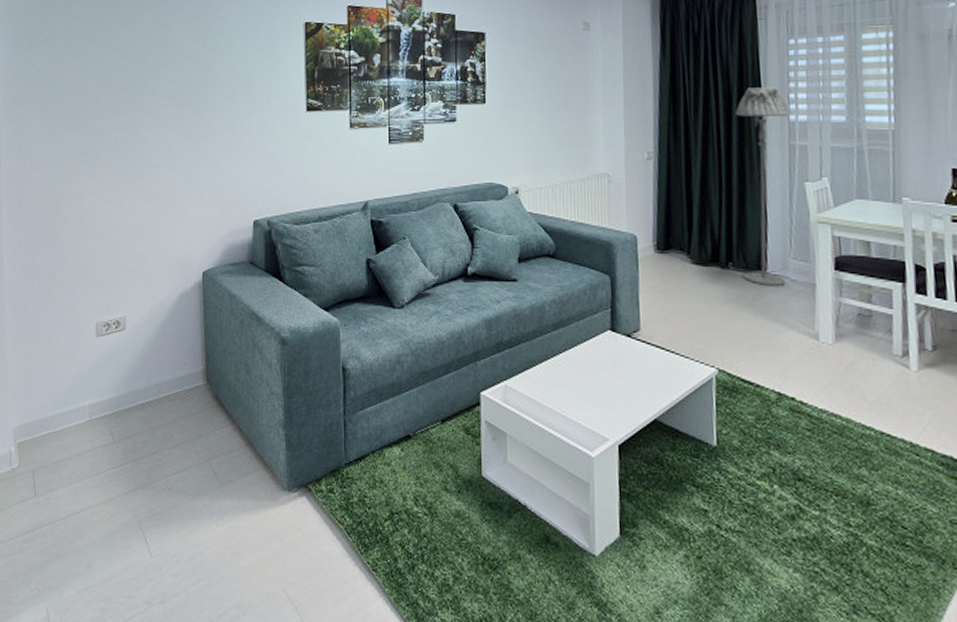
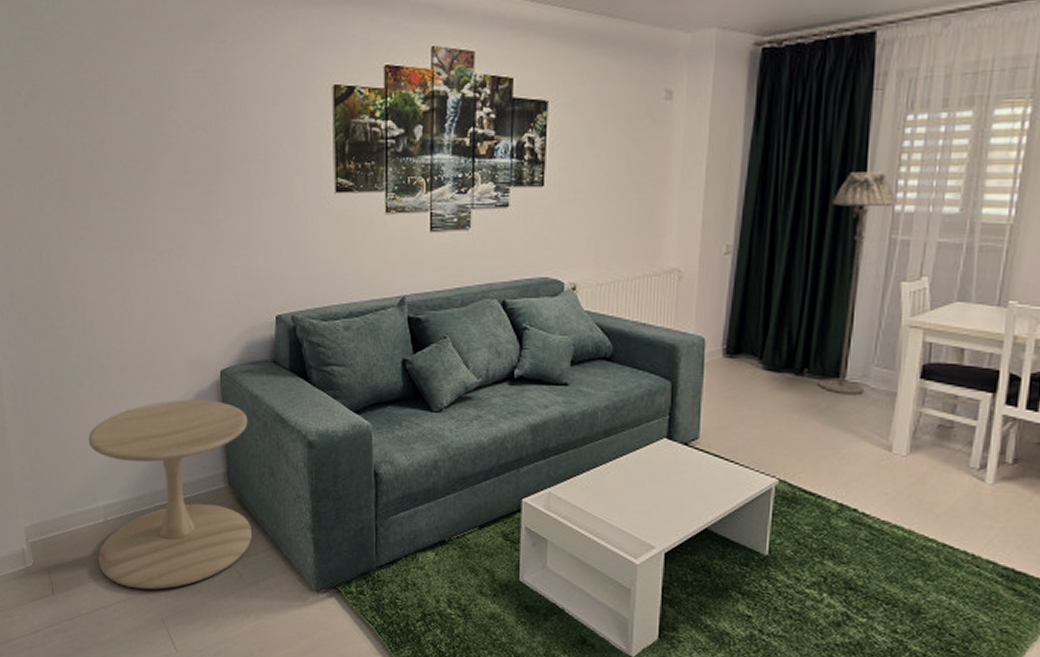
side table: none [79,300,228,491] -> present [88,399,253,590]

